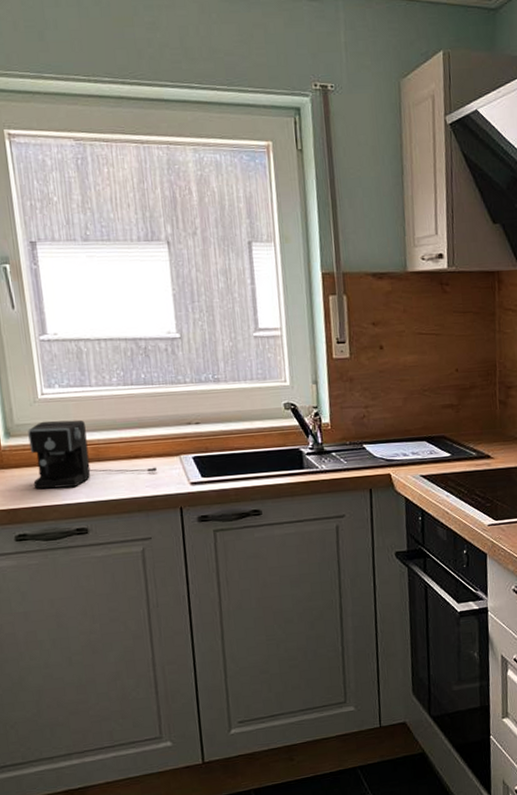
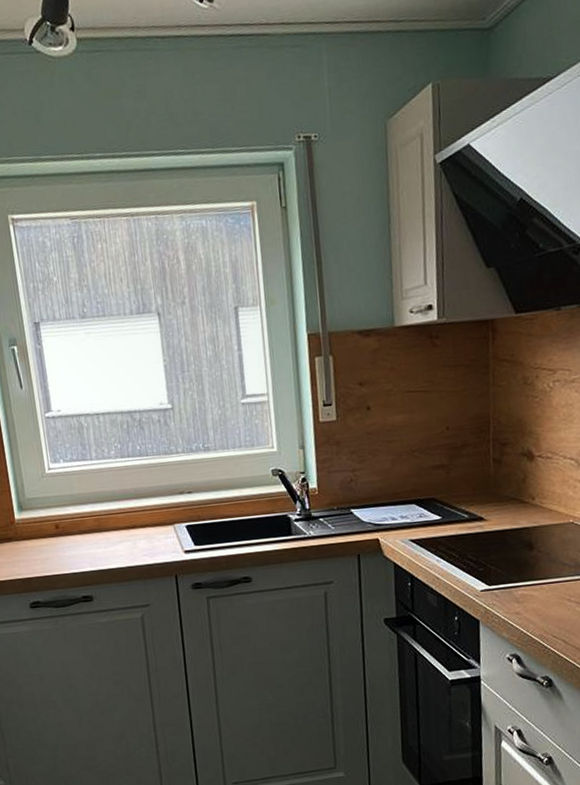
coffee maker: present [28,419,157,489] -> none [37,492,153,560]

